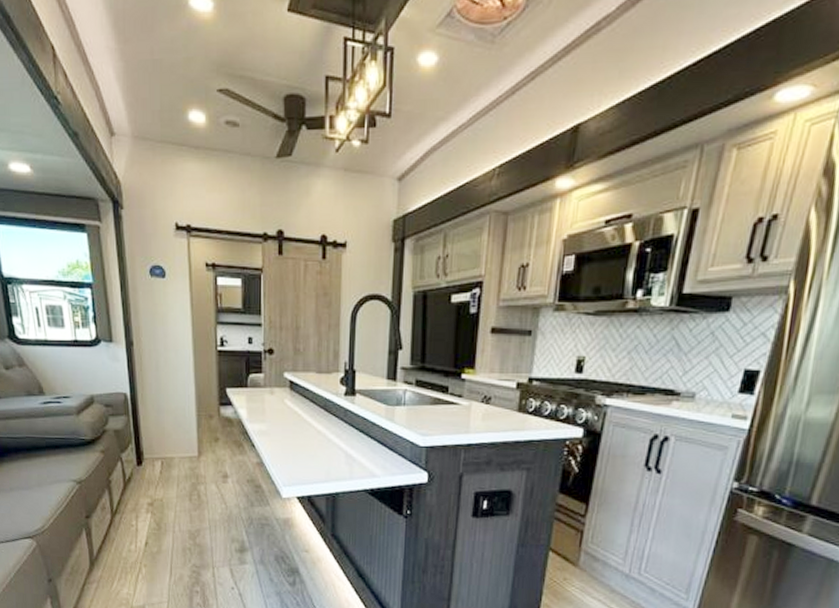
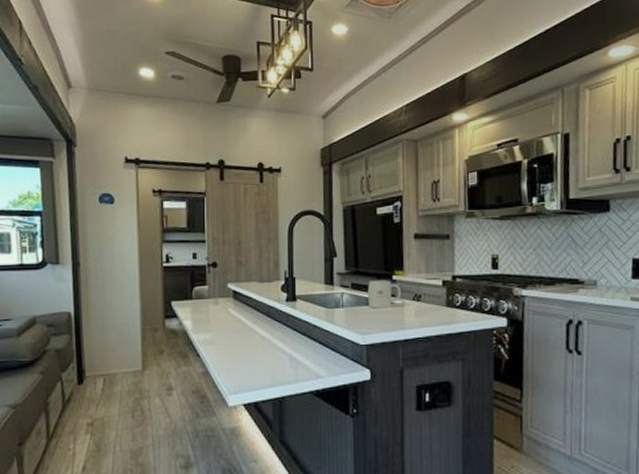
mug: none [431,378,470,409] -> present [367,280,401,309]

